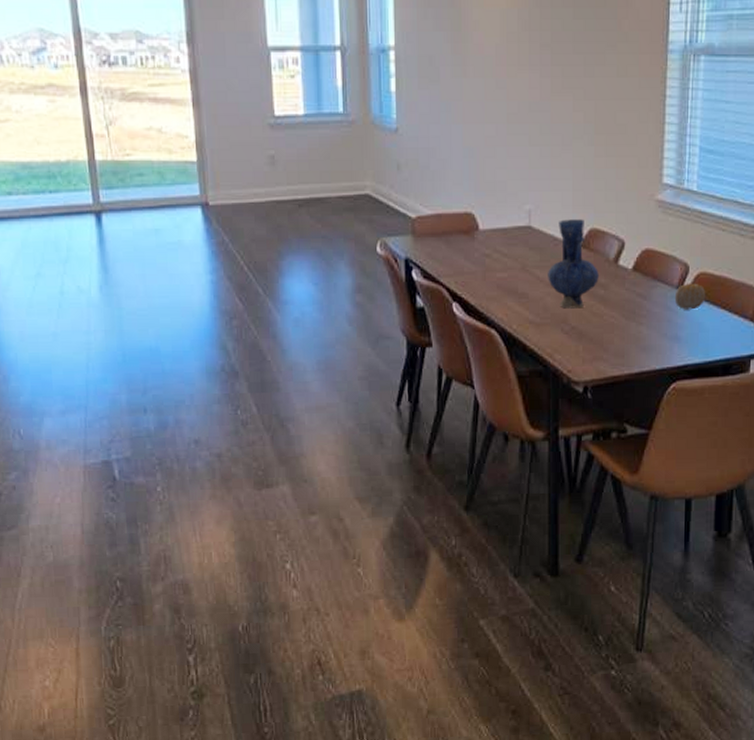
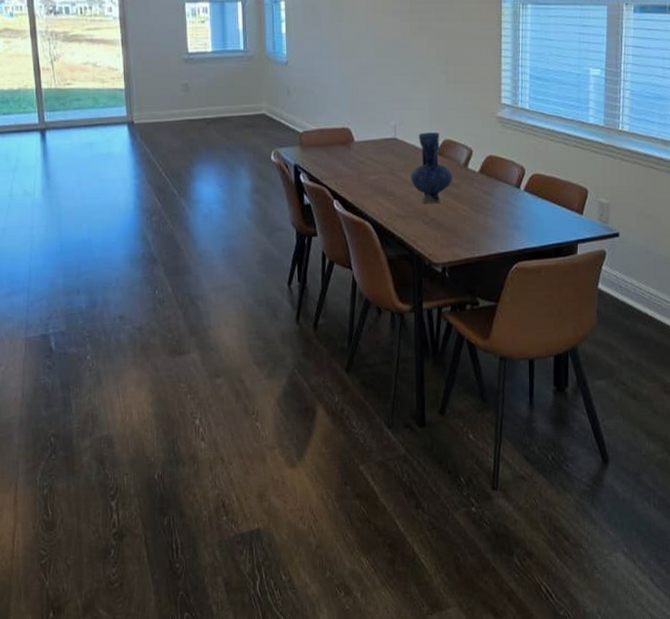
fruit: present [674,283,706,310] -> none [514,182,540,204]

